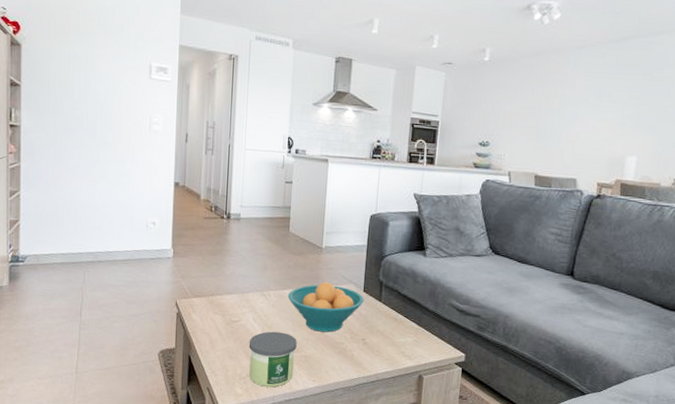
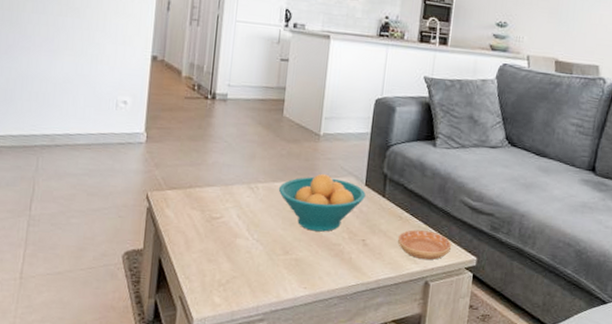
candle: present [248,331,297,388] -> none [230,230,288,296]
saucer: none [394,330,443,357] -> present [398,229,452,260]

